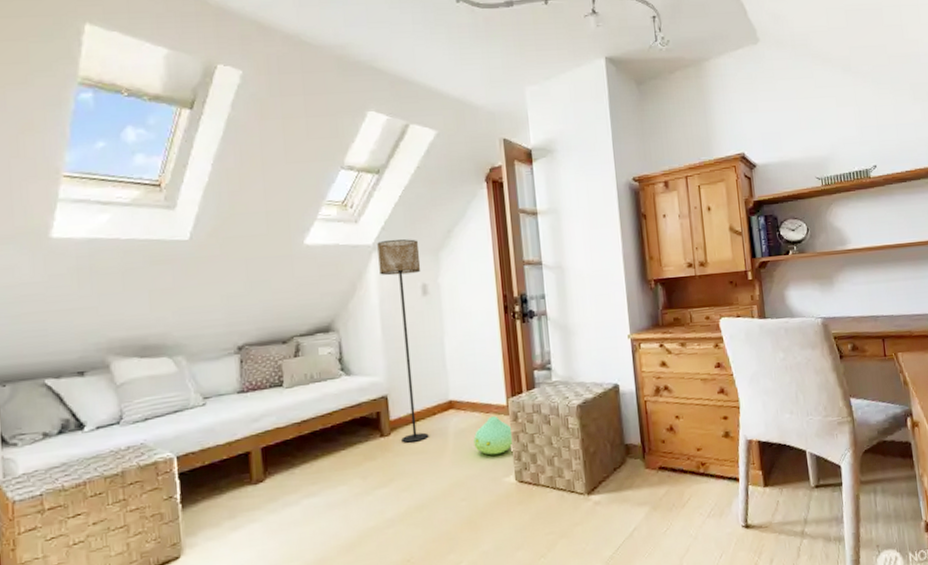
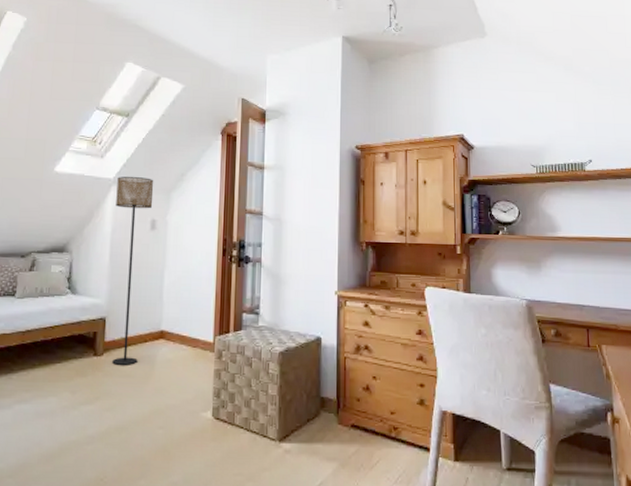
plush toy: present [473,415,515,455] -> none [178,351,217,389]

